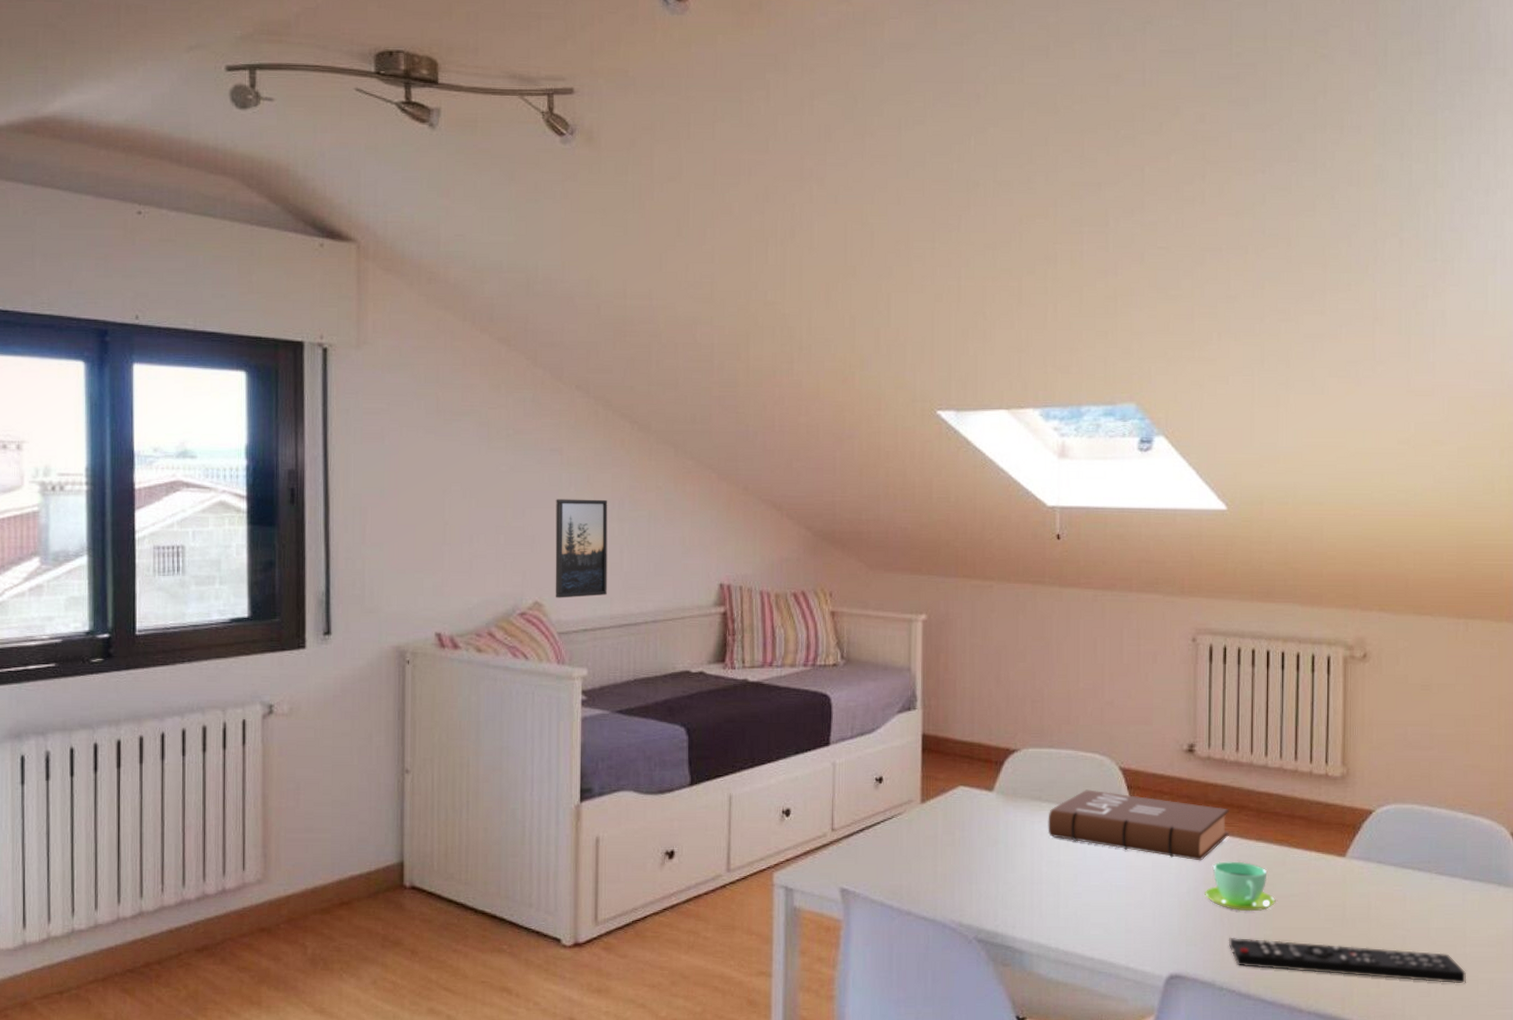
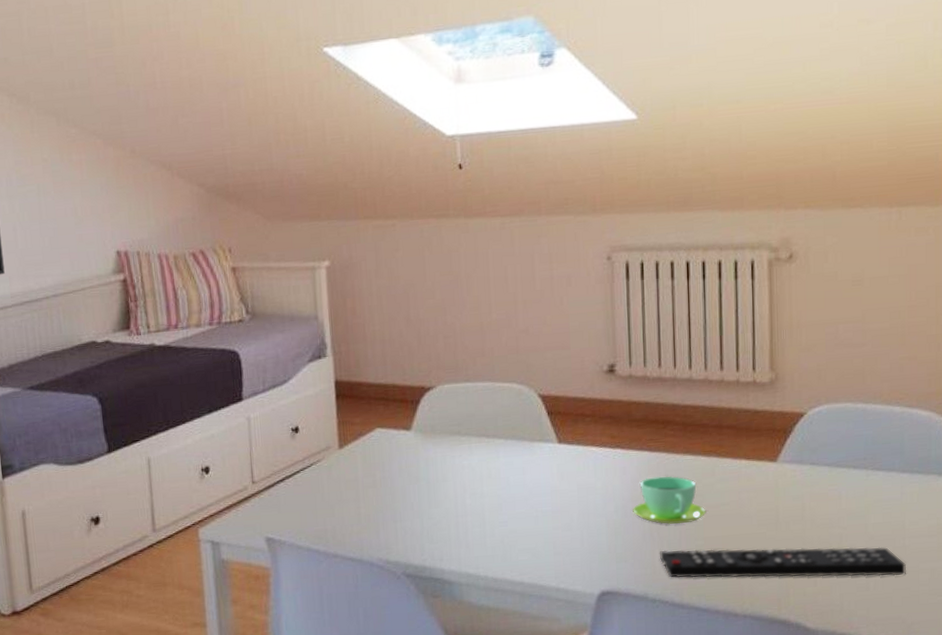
book: present [1048,789,1229,861] -> none [468,419,655,480]

